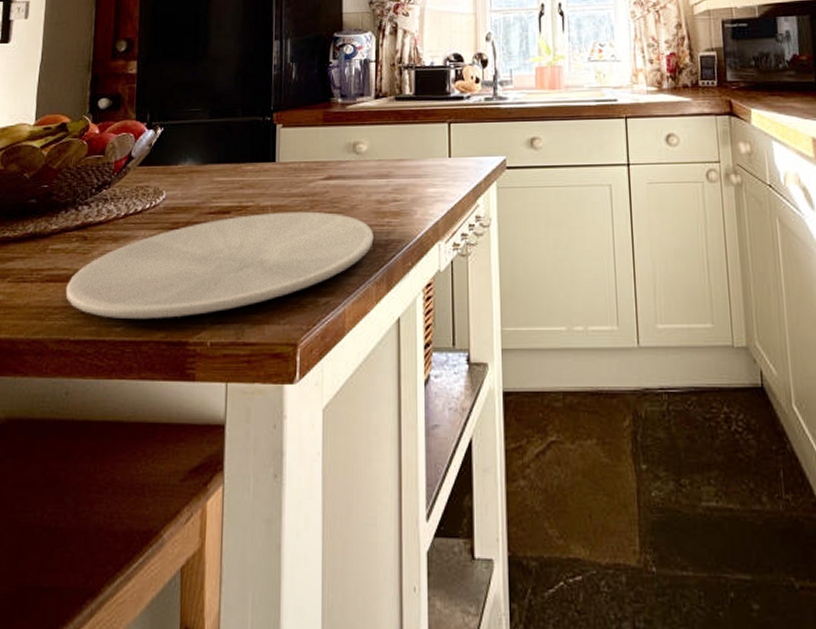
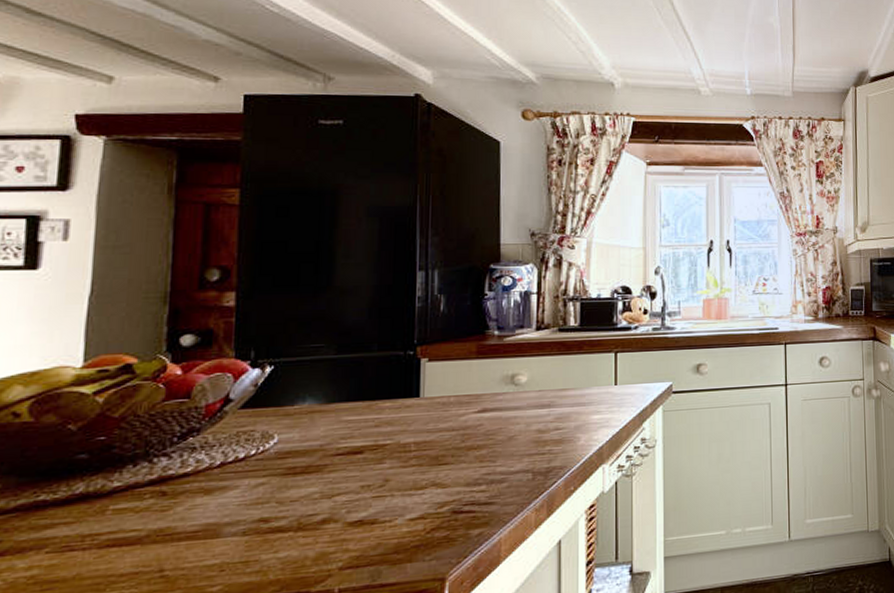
plate: present [65,211,374,320] -> none [136,445,533,579]

